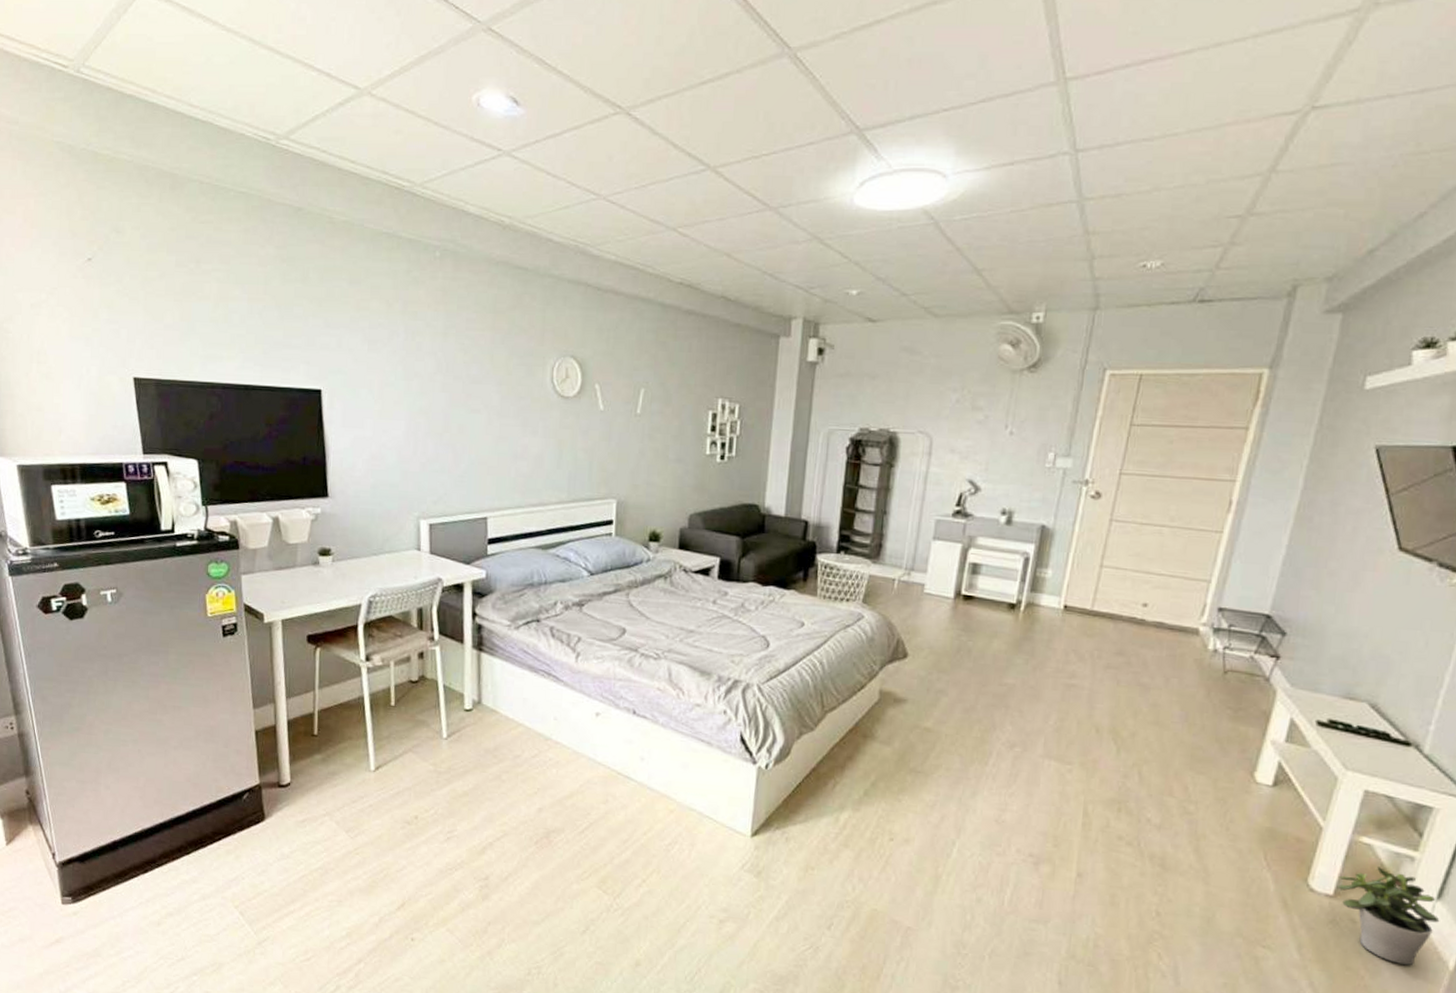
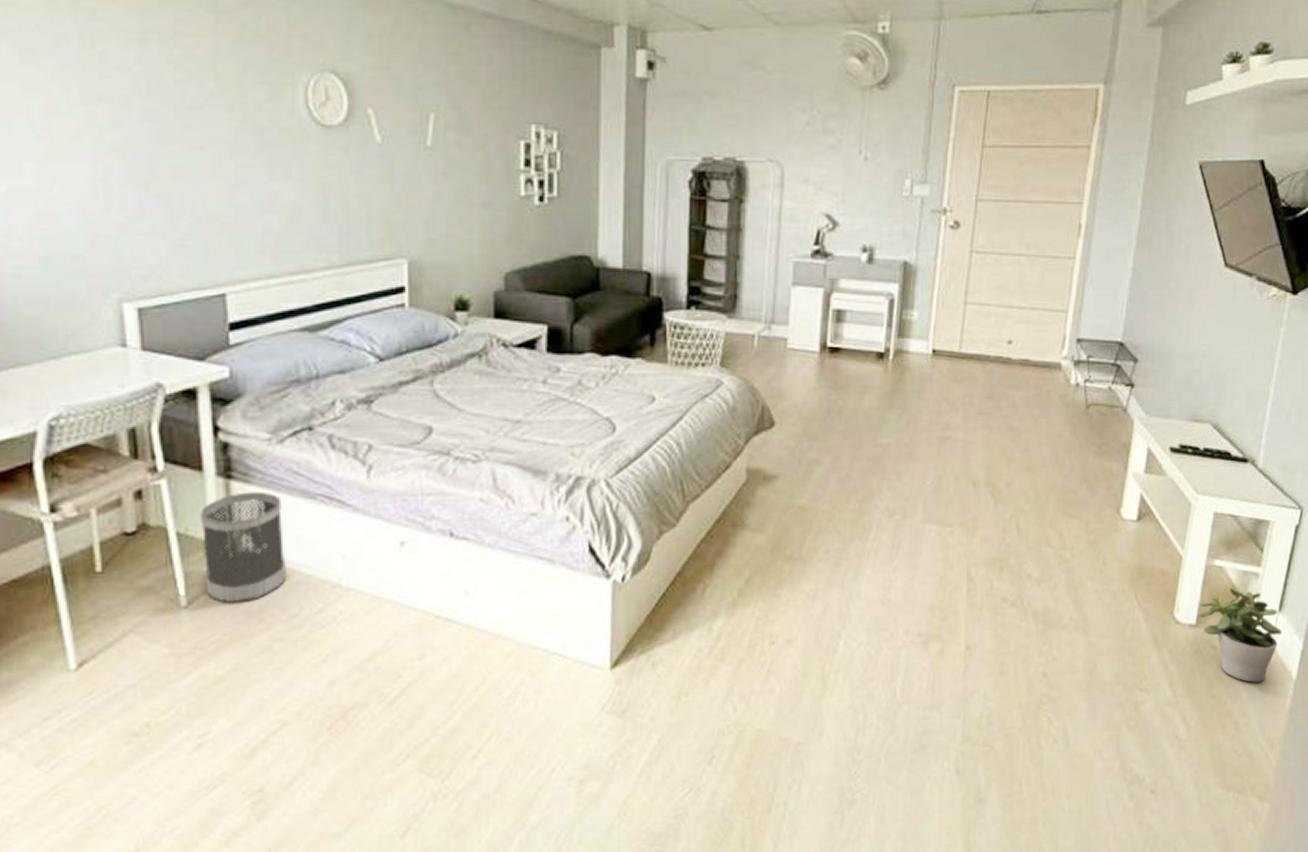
wastebasket: none [459,662,515,742] -> present [200,491,286,603]

